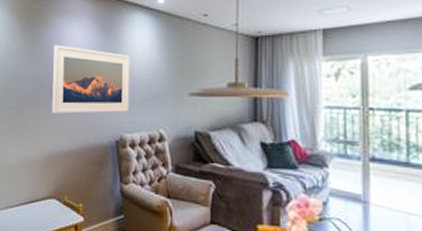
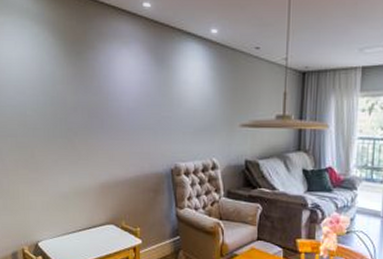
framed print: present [52,44,130,114] -> none [103,72,184,144]

